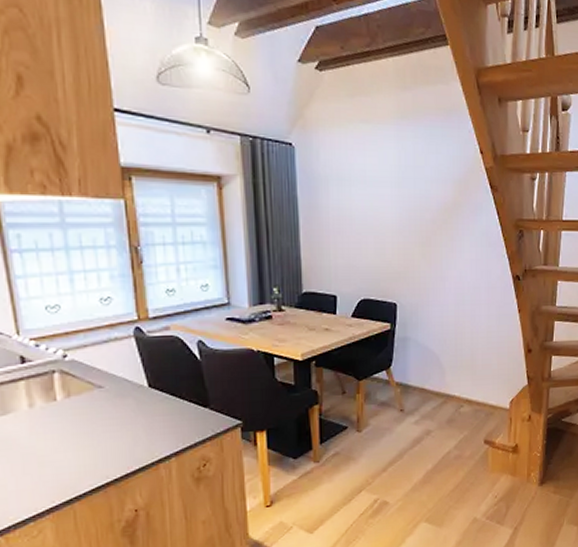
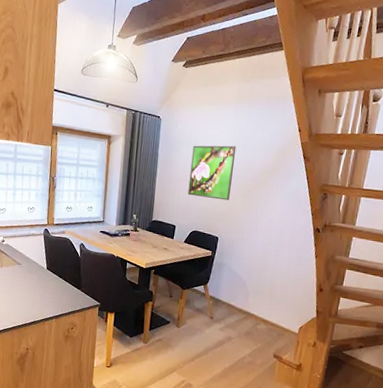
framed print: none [345,178,405,253] -> present [187,145,237,201]

